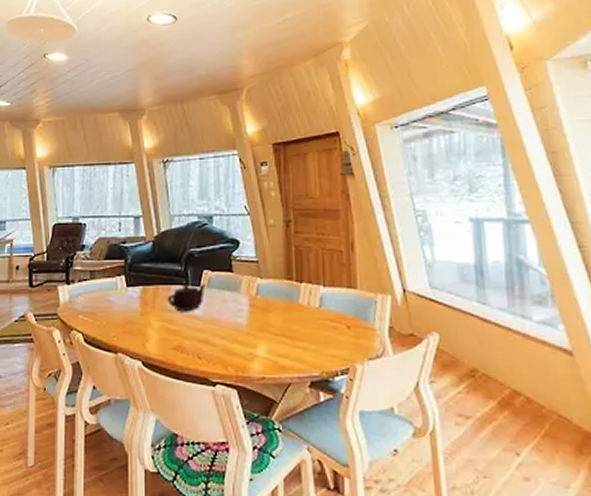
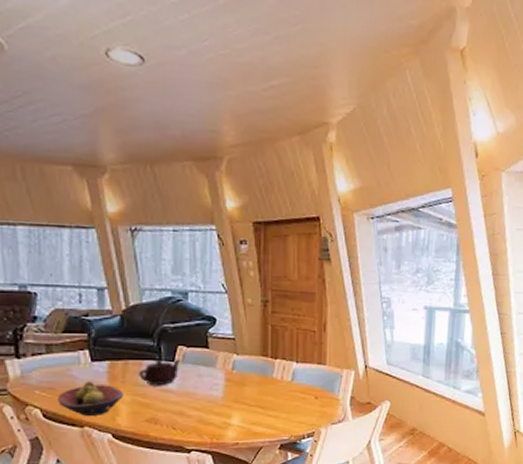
fruit bowl: none [97,306,153,342] -> present [58,380,123,416]

